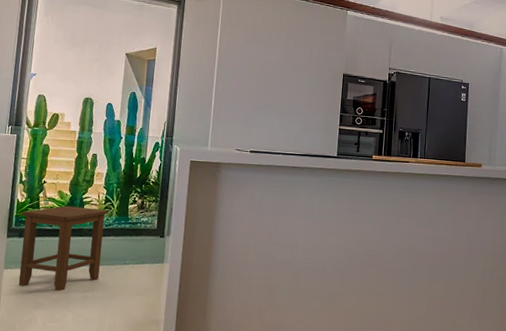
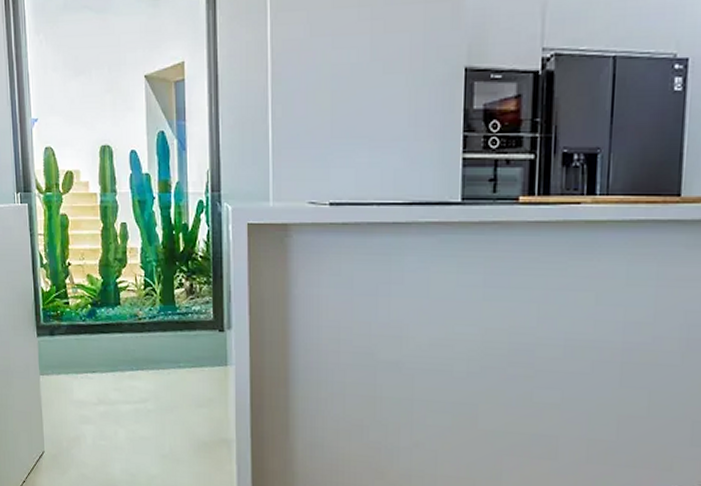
stool: present [18,206,109,291] -> none [49,294,150,403]

